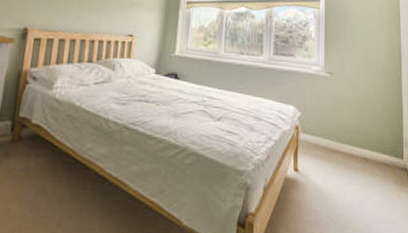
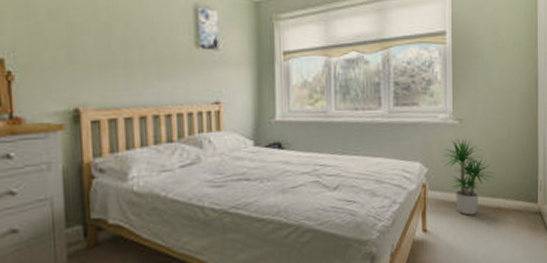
potted plant: none [312,89,363,162] -> present [440,138,495,216]

